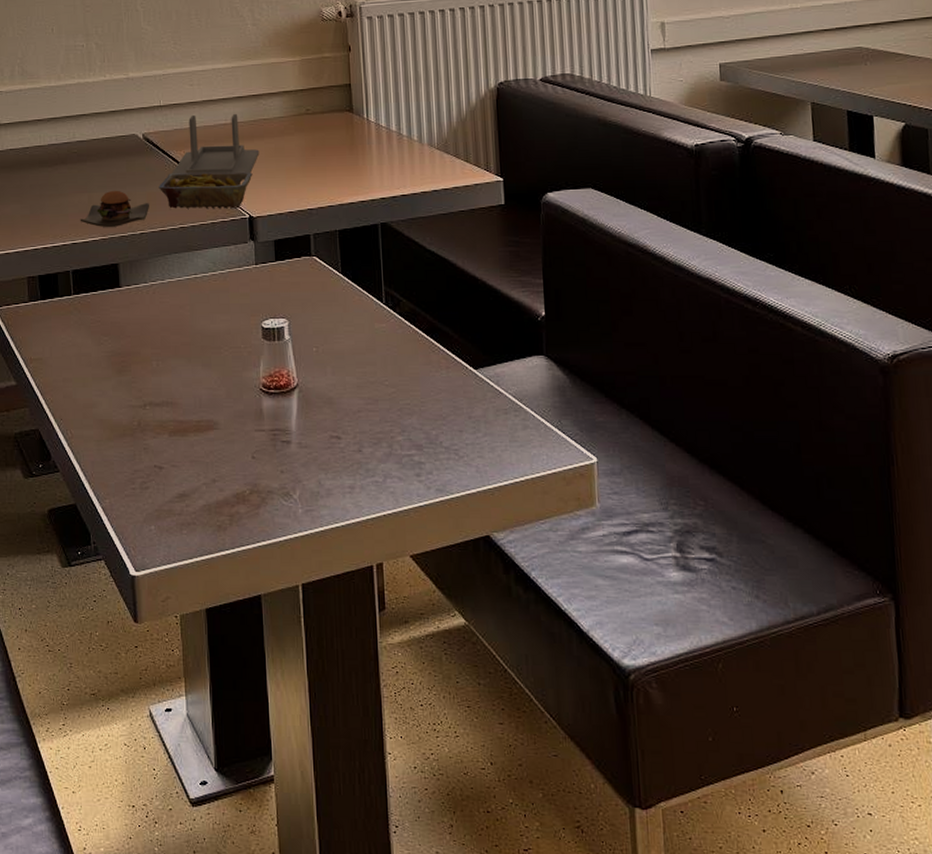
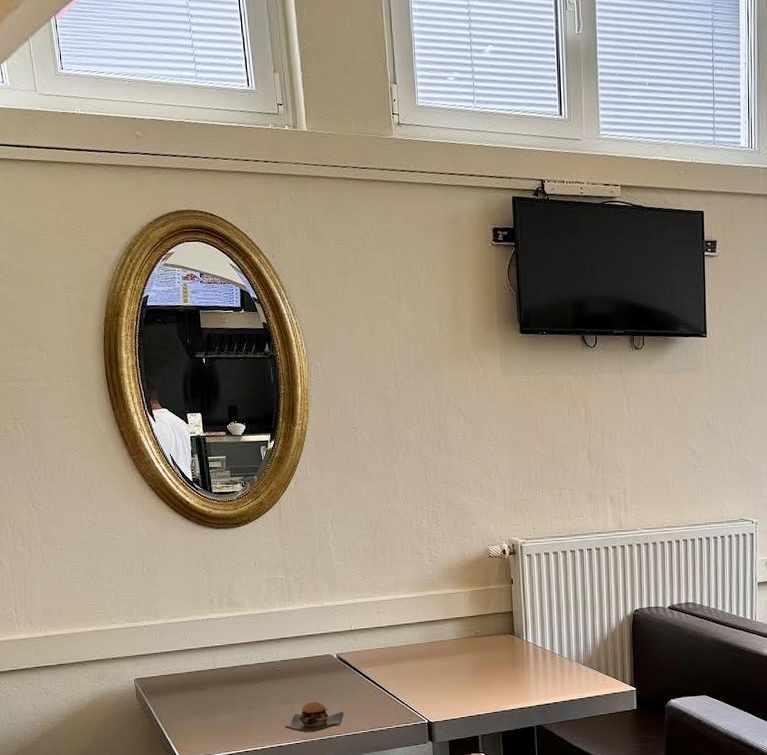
french fries: present [158,171,253,209] -> none [351,685,431,716]
napkin holder: present [172,113,260,174] -> none [362,636,436,688]

